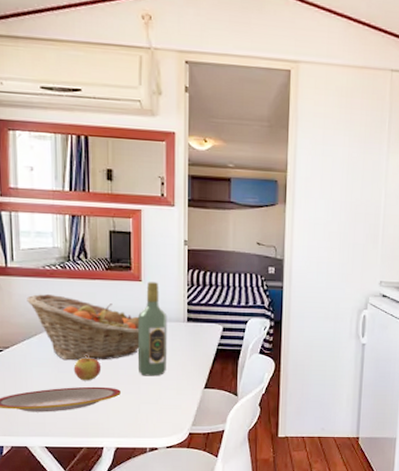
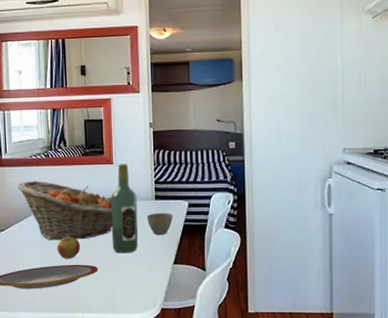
cup: none [177,335,206,359] -> present [146,213,174,235]

